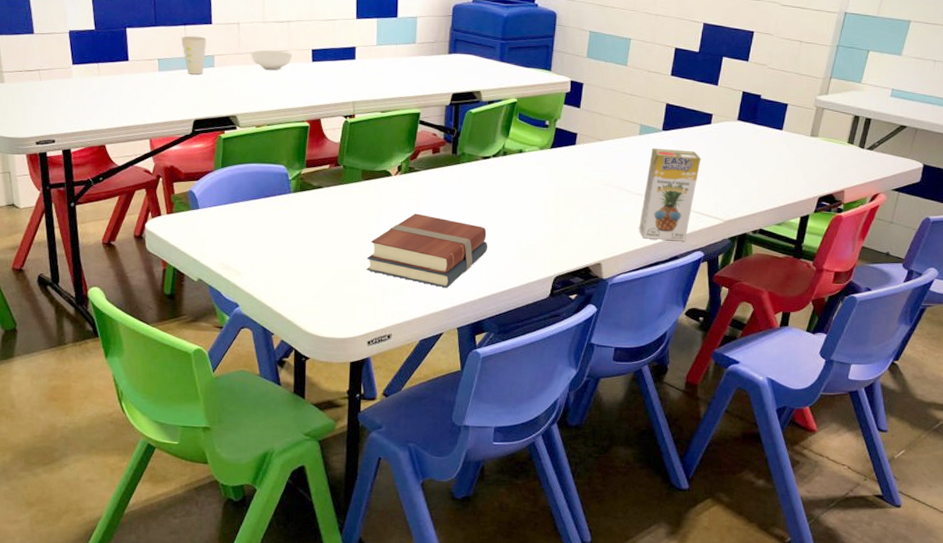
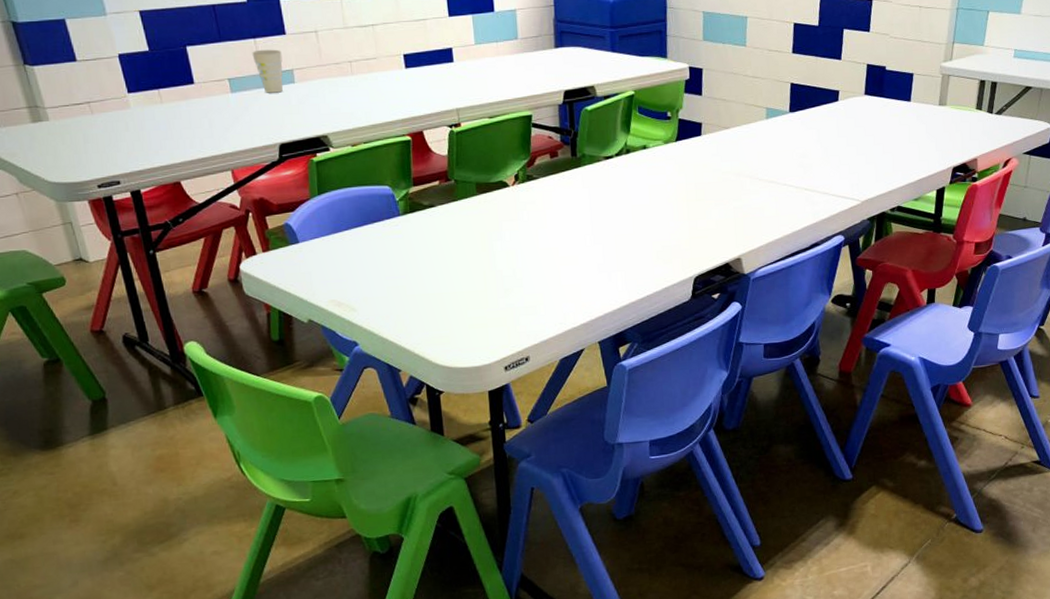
bowl: present [250,50,293,70] -> none [334,58,383,81]
books: present [366,213,488,288] -> none [492,224,622,301]
juice box: present [639,148,701,242] -> none [776,131,832,228]

